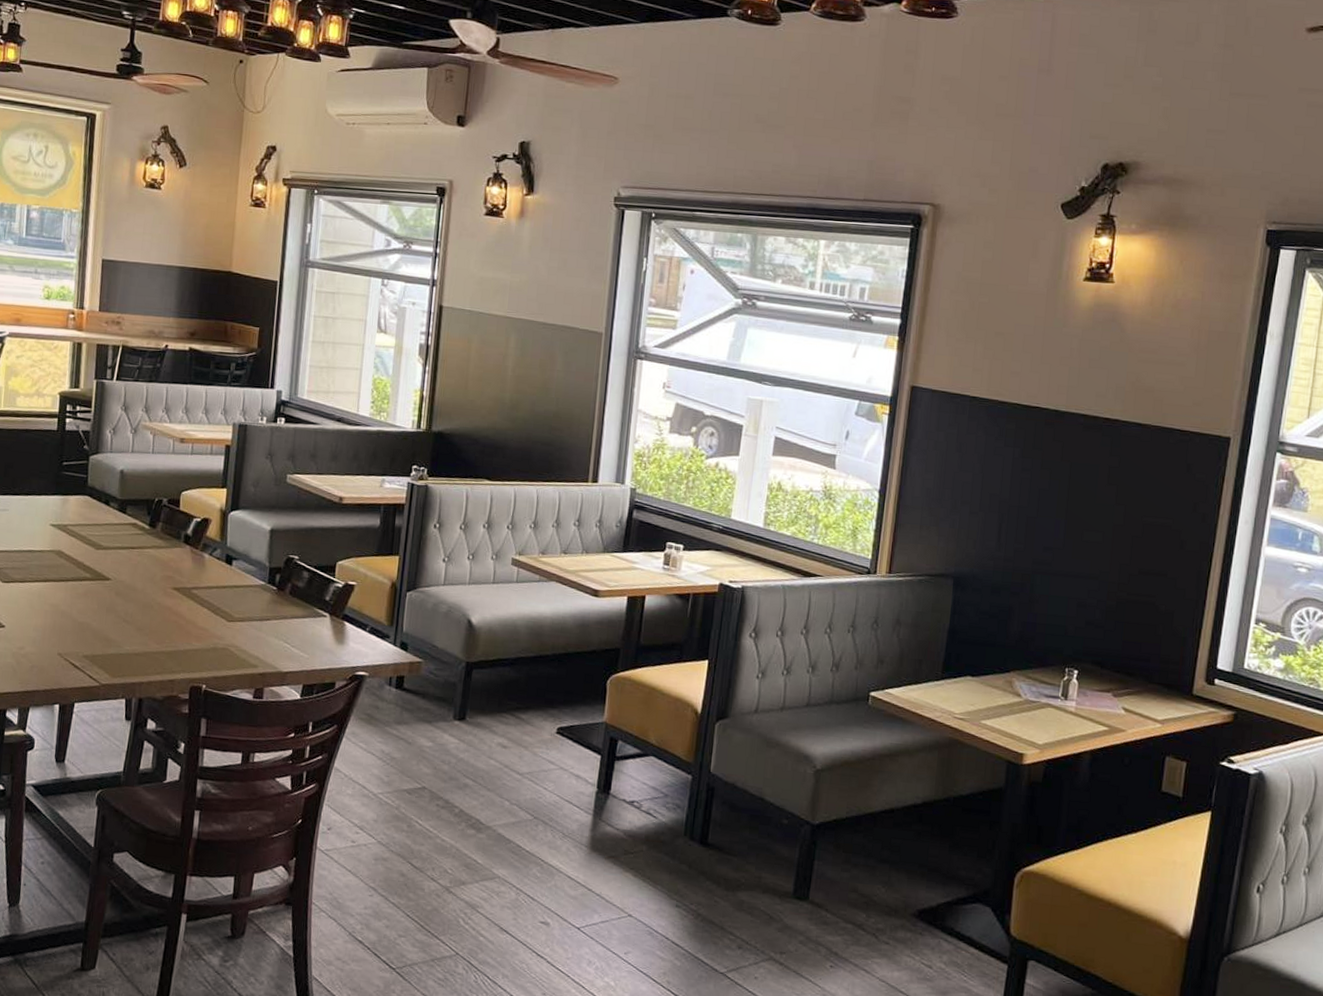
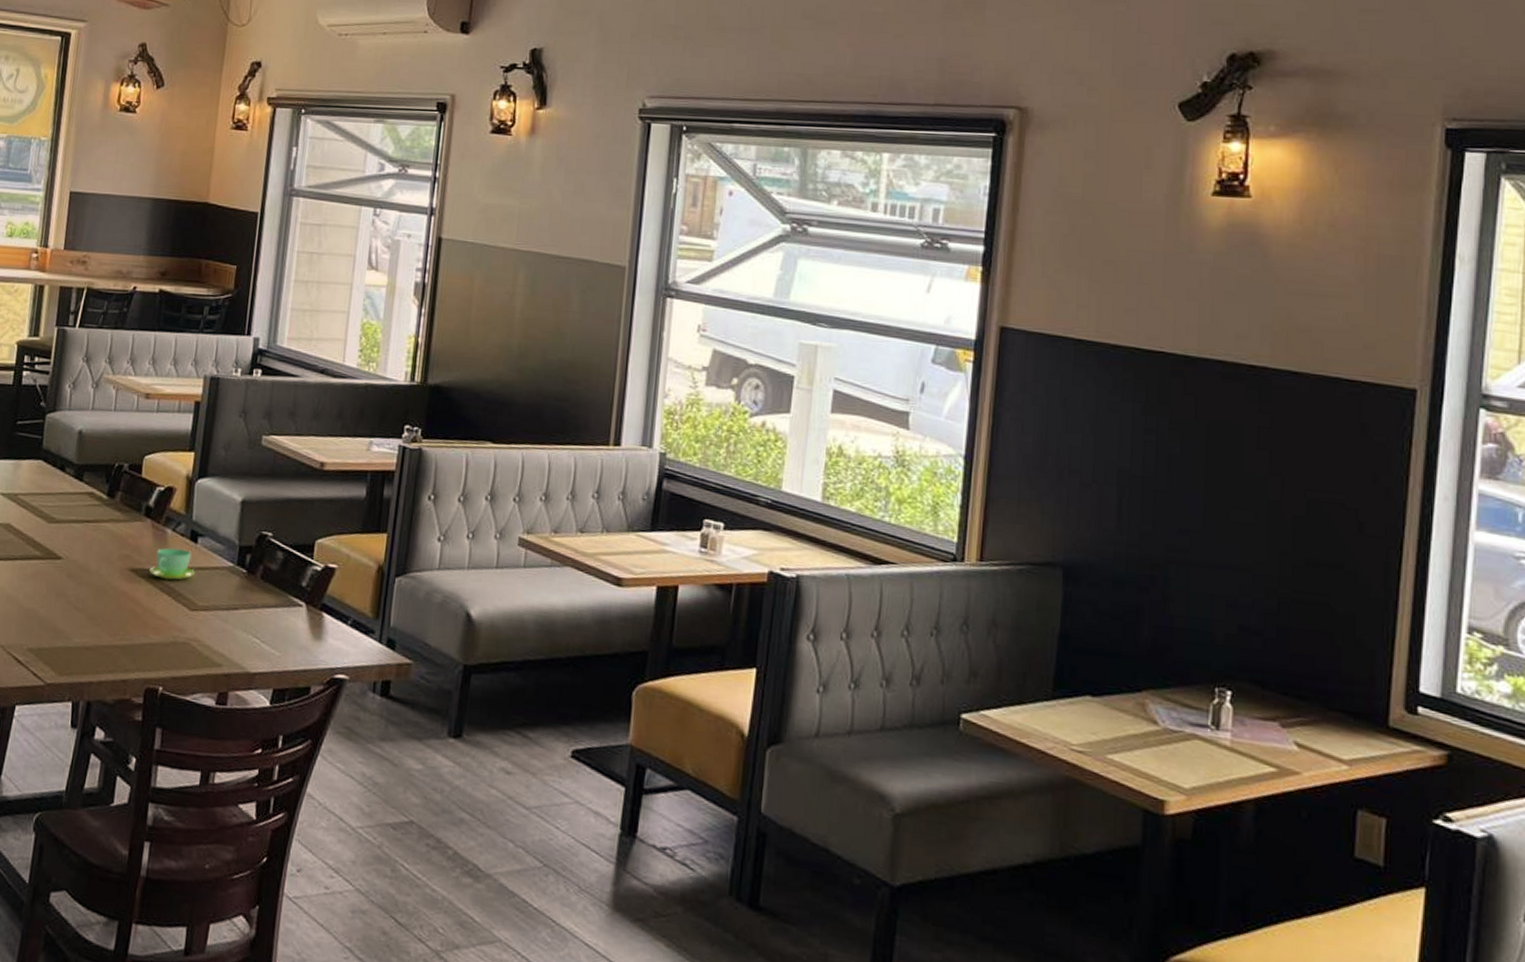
cup: none [190,569,231,597] -> present [149,547,195,581]

